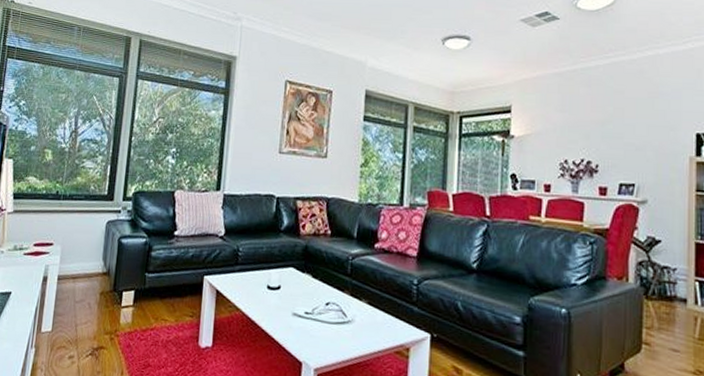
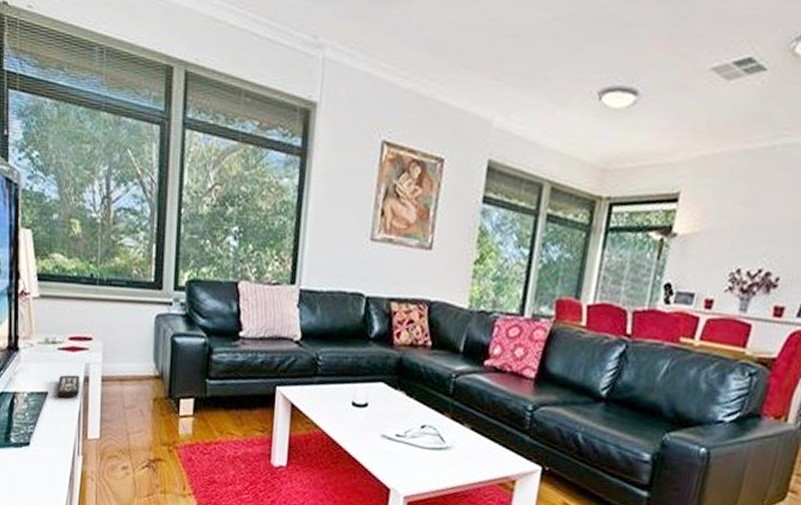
remote control: none [18,276,39,297] -> present [56,374,79,398]

